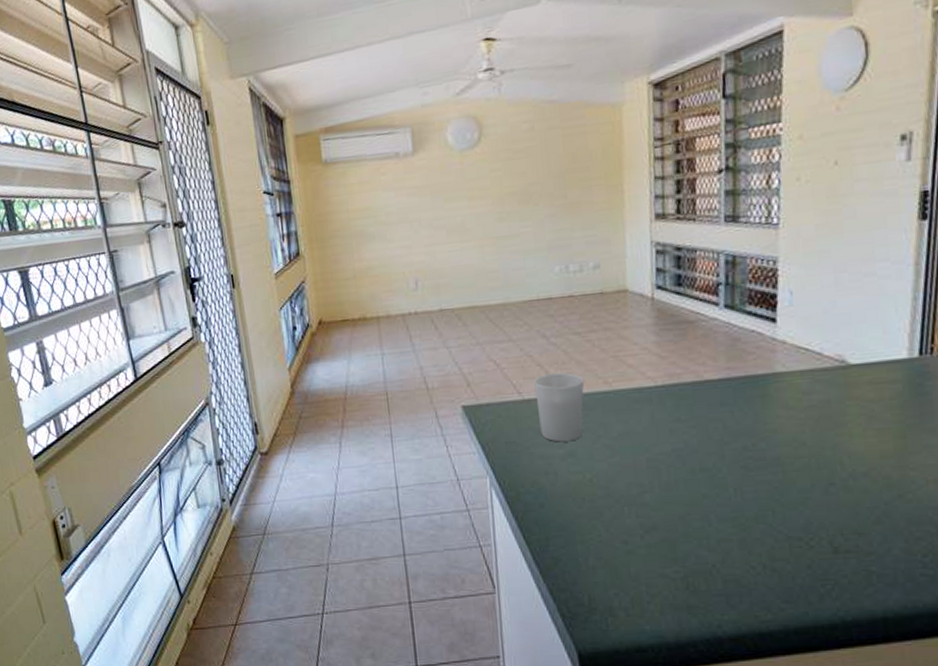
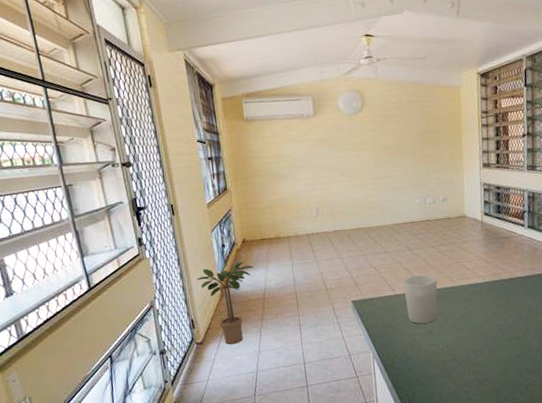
potted plant: none [261,348,332,457] -> present [196,261,254,344]

